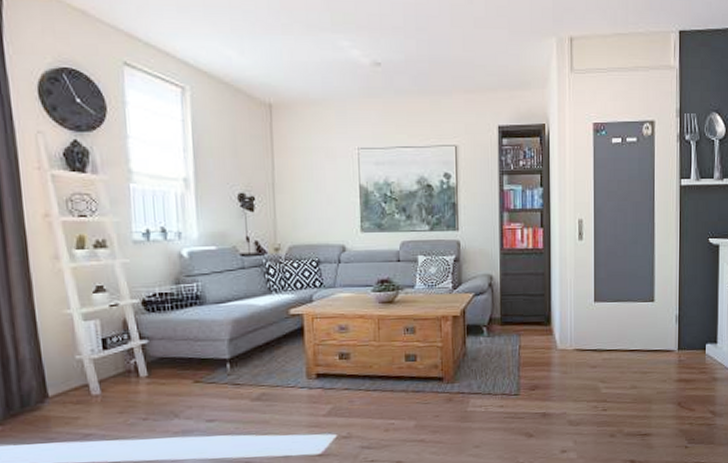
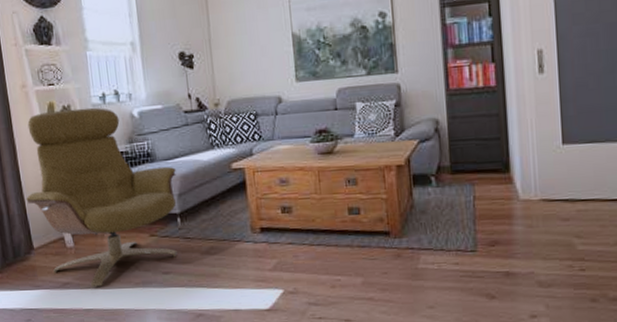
chair: none [42,244,228,438] -> present [26,107,177,287]

